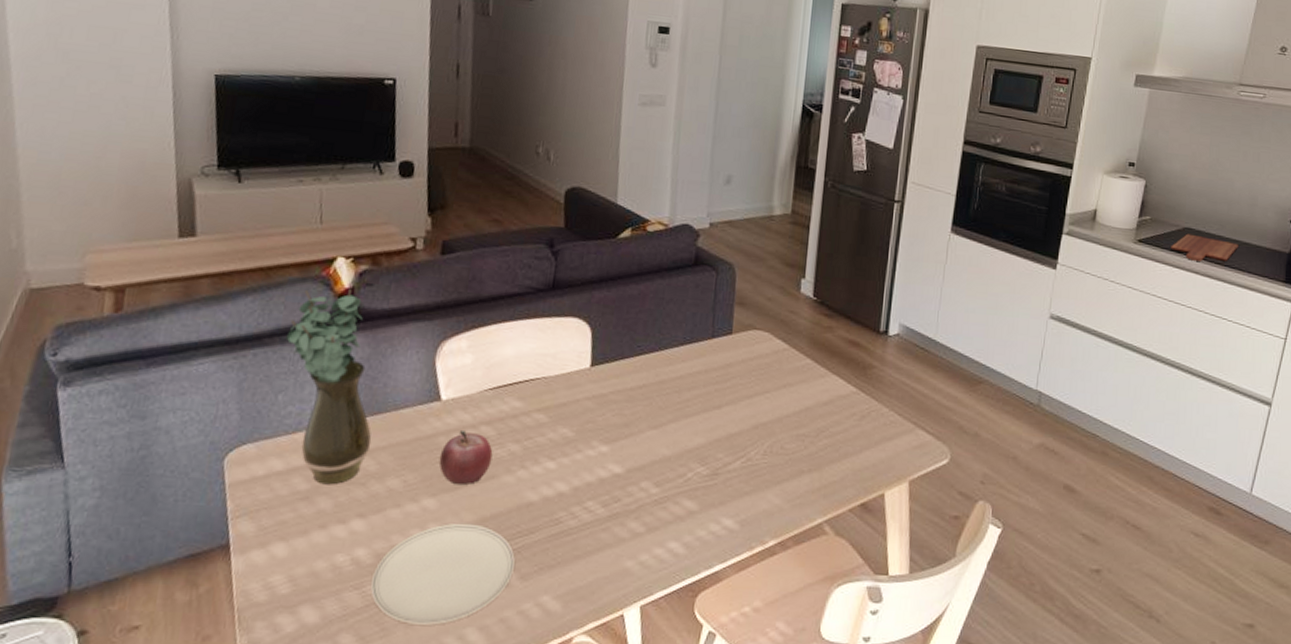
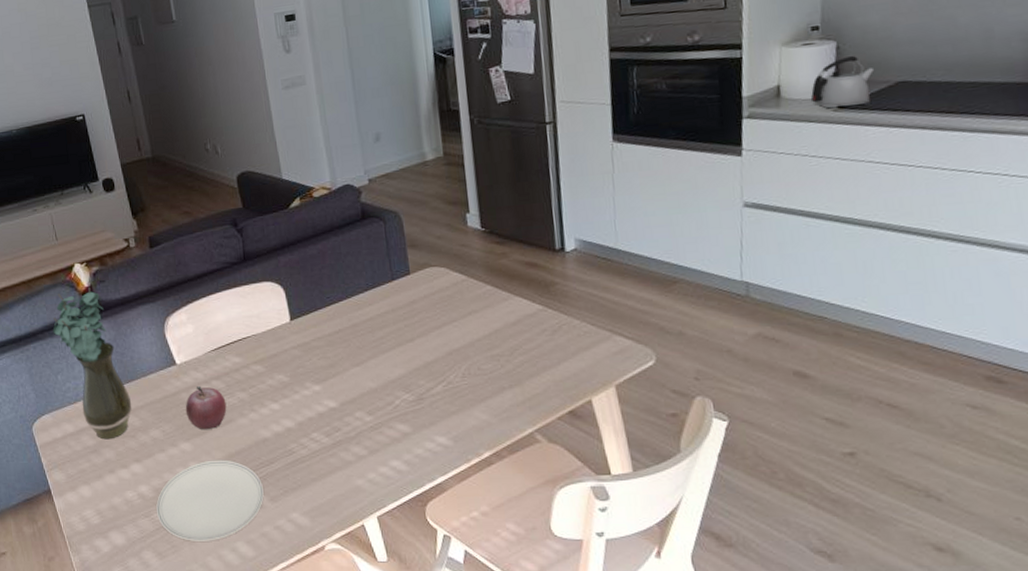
kettle: none [1119,195,1170,242] -> present [811,55,875,109]
cutting board: present [1171,233,1238,261] -> none [883,85,976,116]

